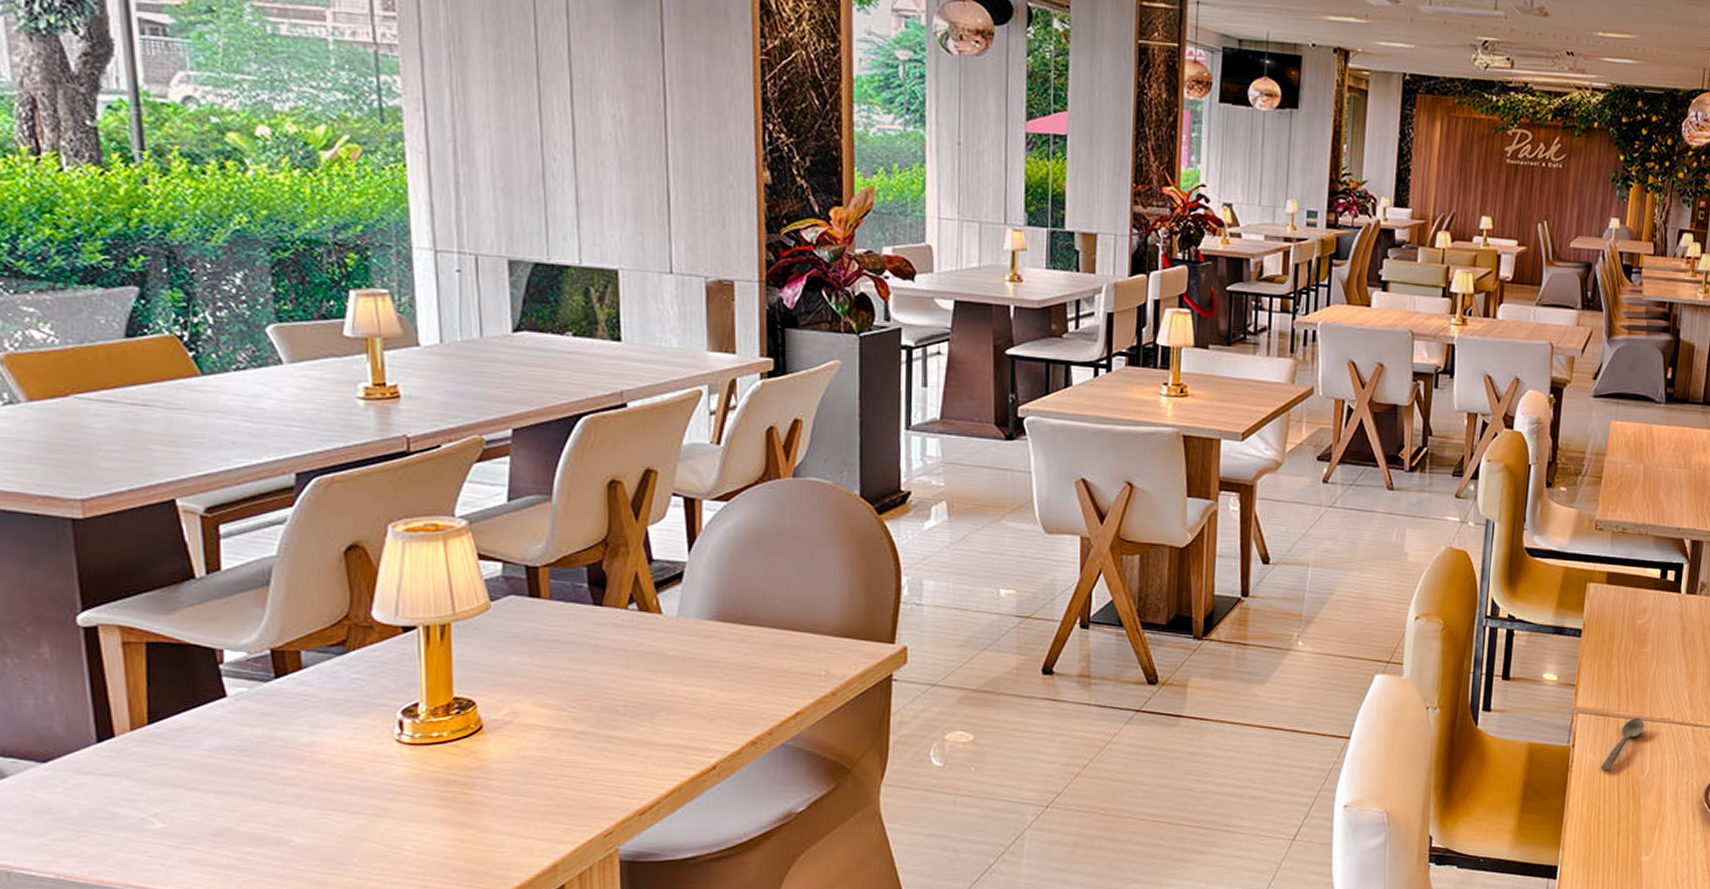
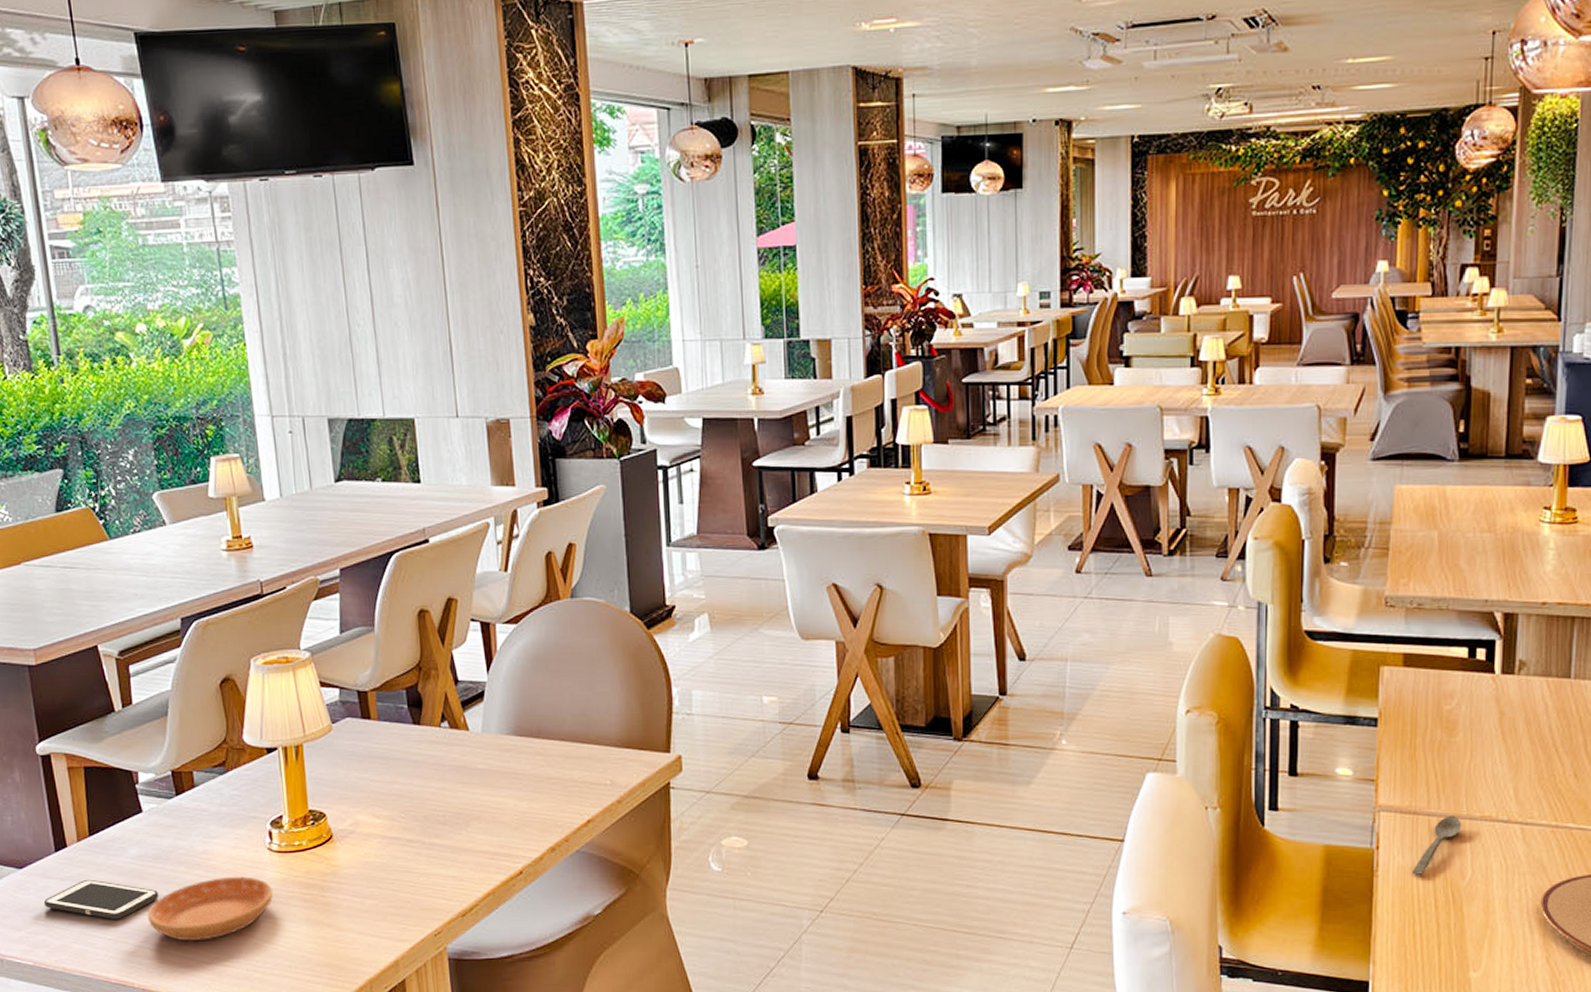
cell phone: none [75,775,244,822] -> present [43,879,159,919]
saucer: none [225,772,401,846] -> present [147,876,274,940]

